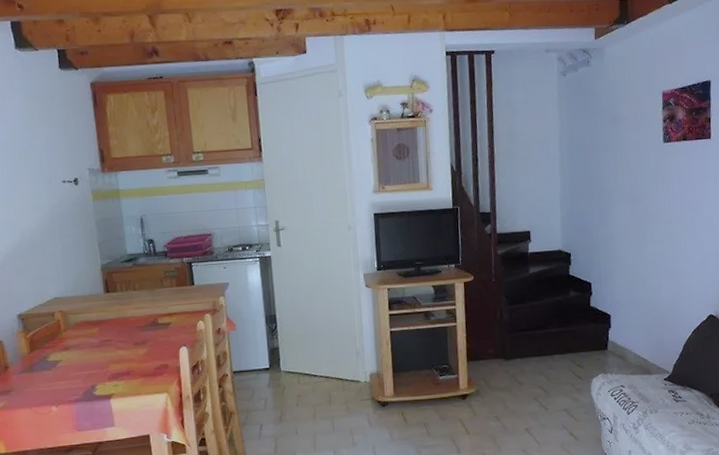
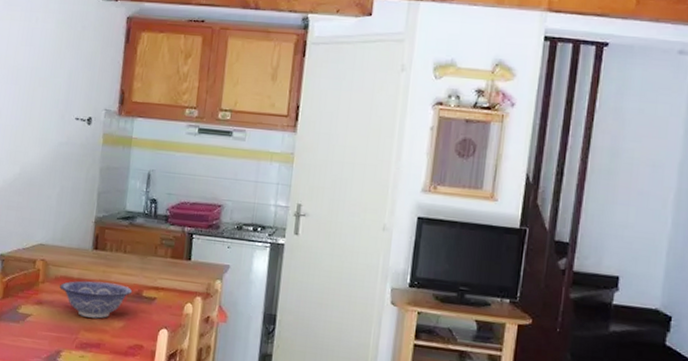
decorative bowl: none [81,318,149,352] -> present [60,280,133,319]

